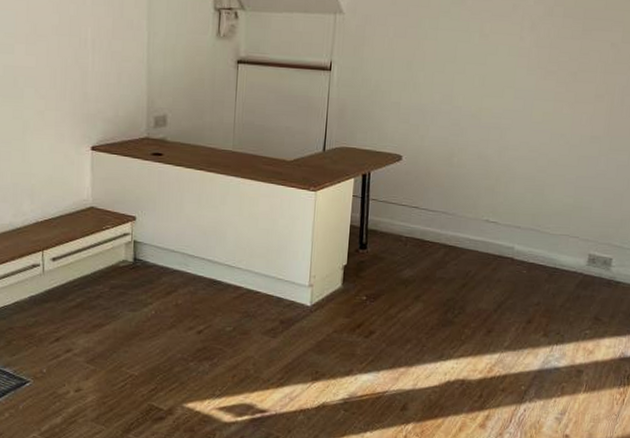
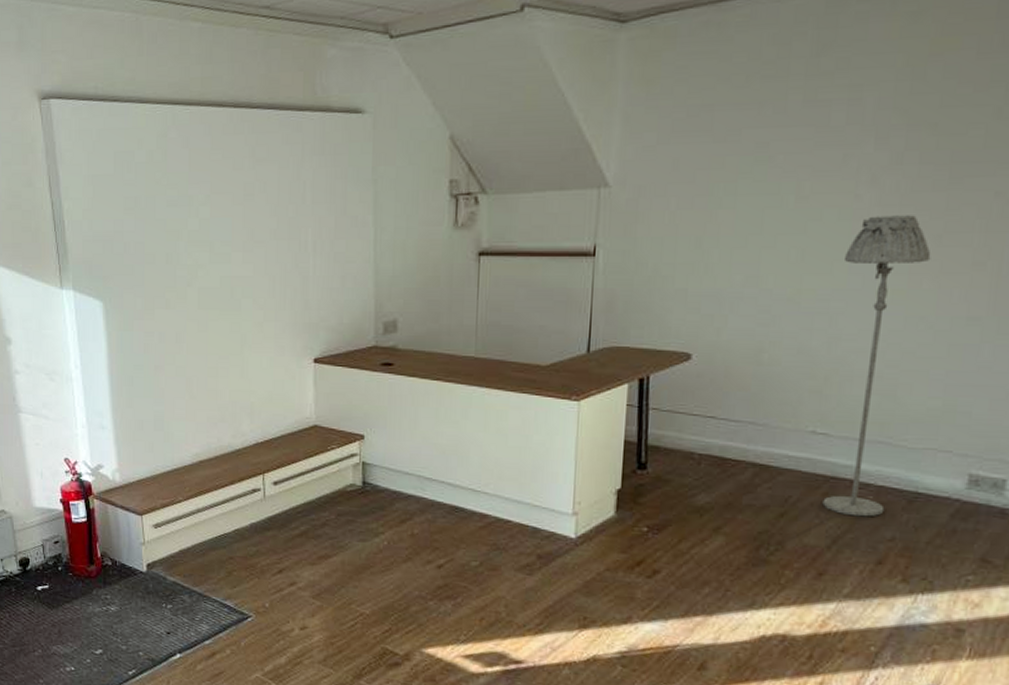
floor lamp: none [492,54,569,287] -> present [822,215,931,517]

